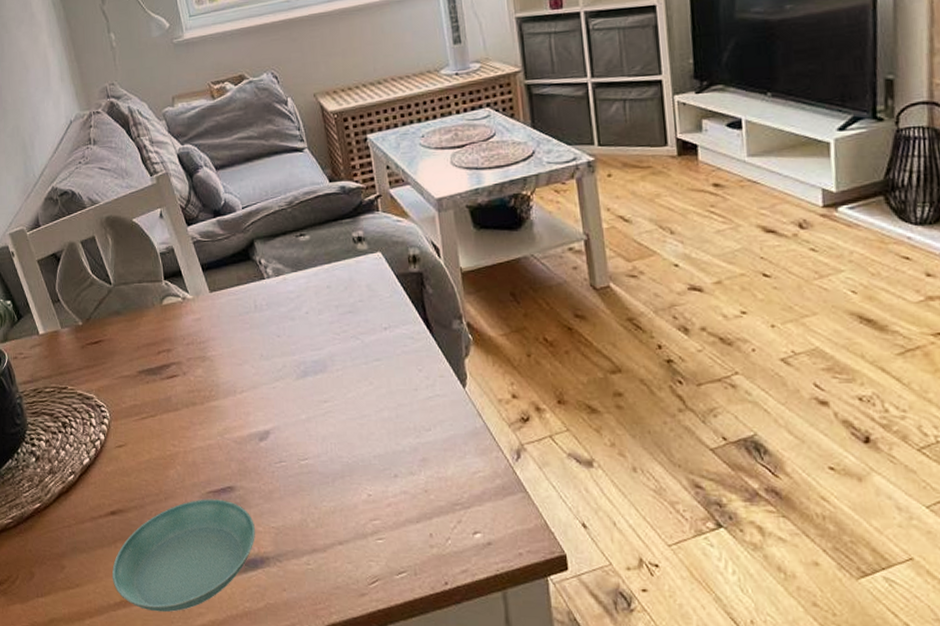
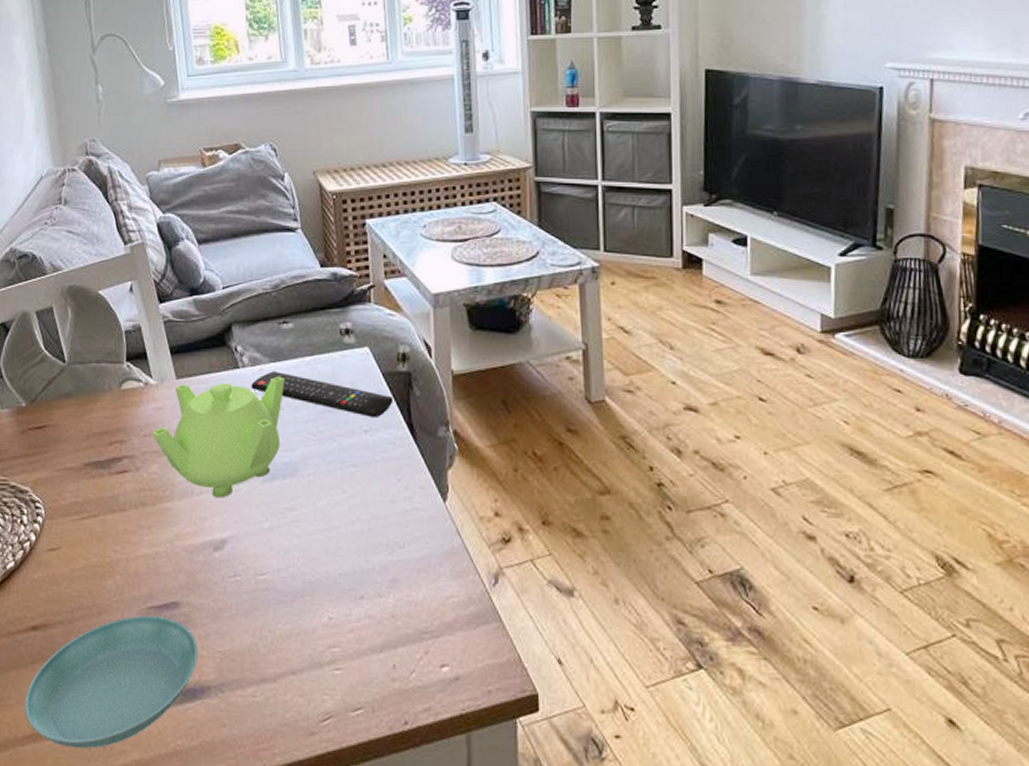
teapot: none [194,284,309,395] -> present [152,376,286,498]
remote control: none [277,280,409,316] -> present [251,371,394,418]

